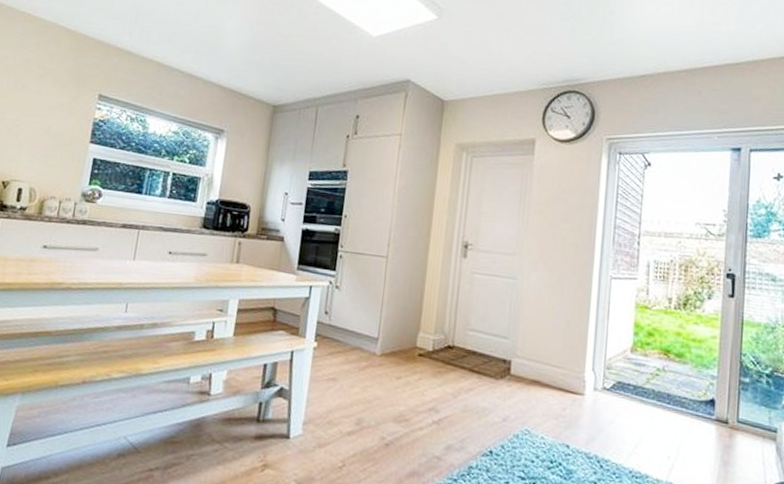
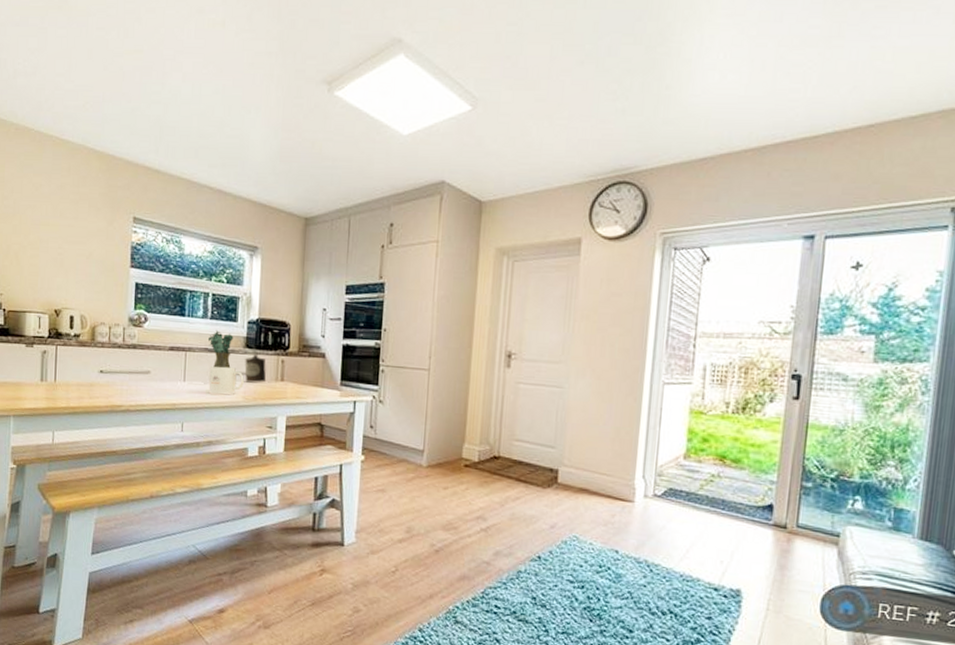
mug: none [159,246,198,277] -> present [208,366,244,396]
vase: none [164,209,191,248] -> present [208,330,234,369]
canister: none [199,235,222,264] -> present [244,354,267,383]

